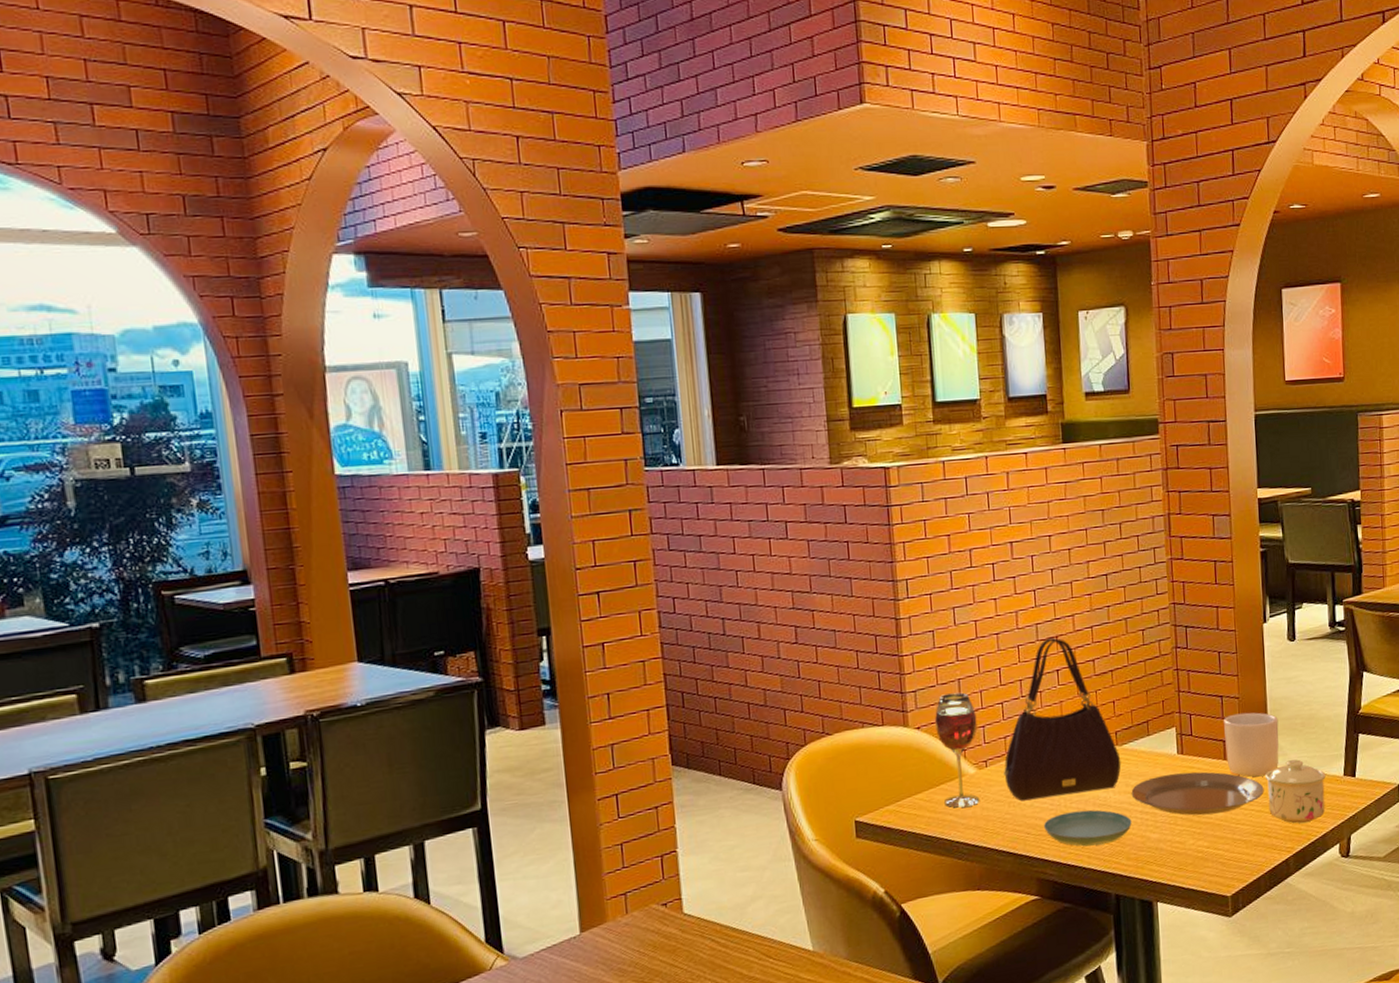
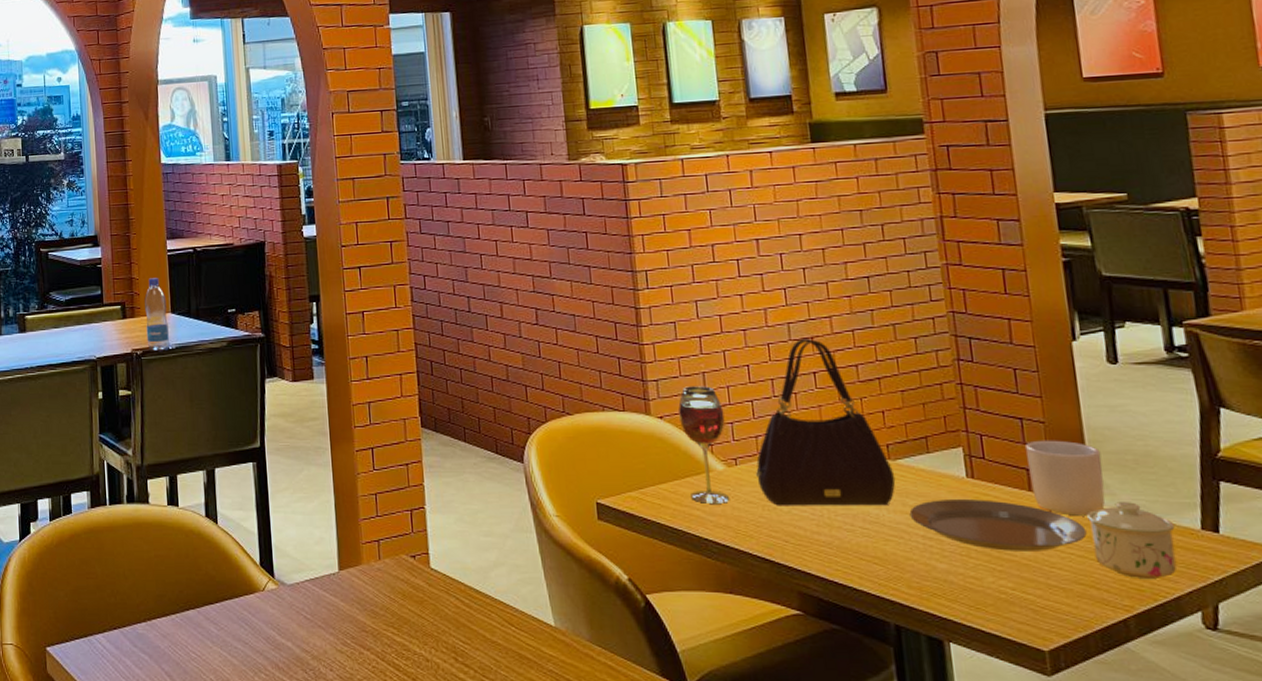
bottle: none [319,619,358,713] -> present [144,278,169,353]
saucer: present [1043,809,1132,846] -> none [803,525,912,566]

